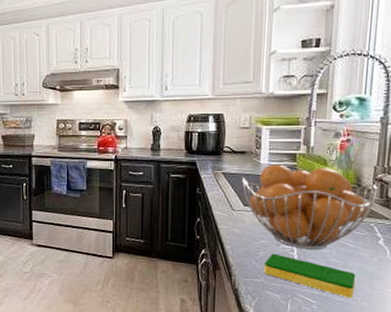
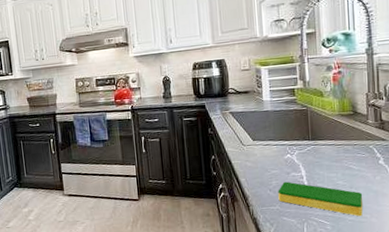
fruit basket: present [241,164,379,249] -> none [247,98,373,175]

